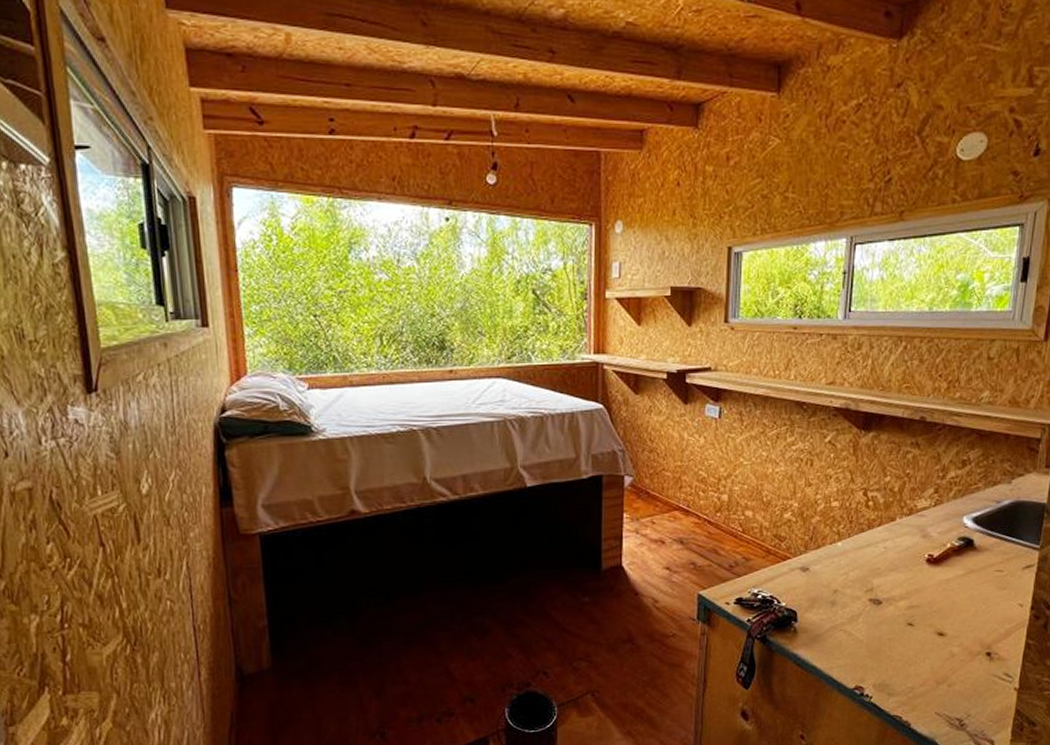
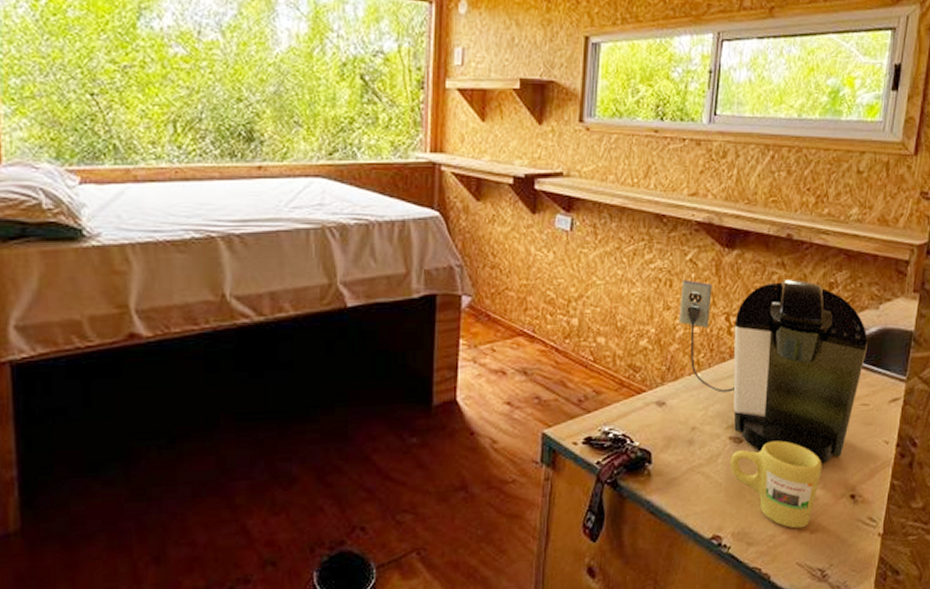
coffee maker: none [820,458,1001,624] -> present [679,279,868,464]
mug: none [870,603,958,682] -> present [730,440,822,529]

